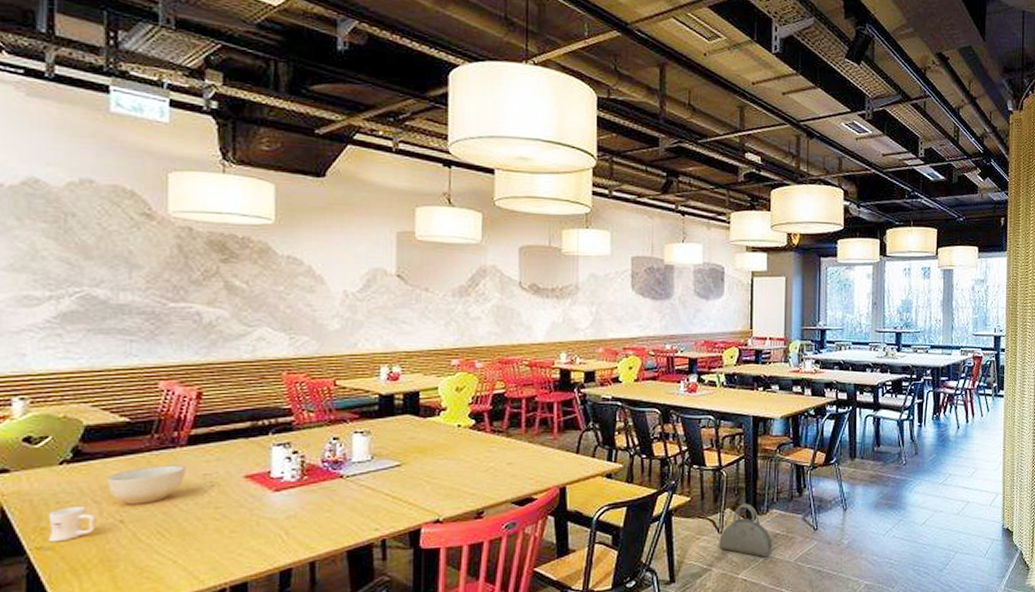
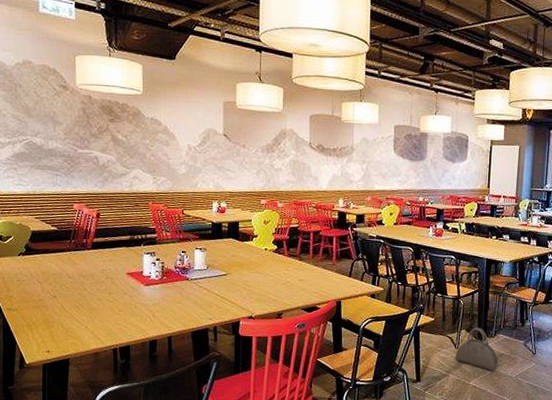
mug: present [48,507,96,543] -> none [13,284,40,307]
bowl: present [107,464,187,505] -> none [45,261,92,287]

